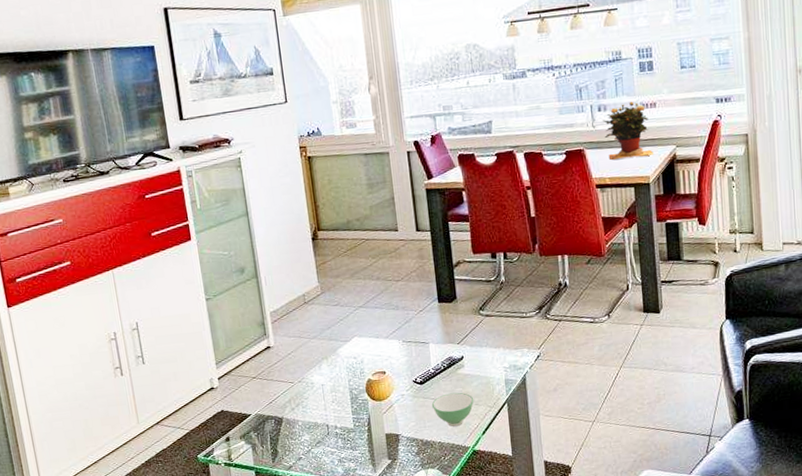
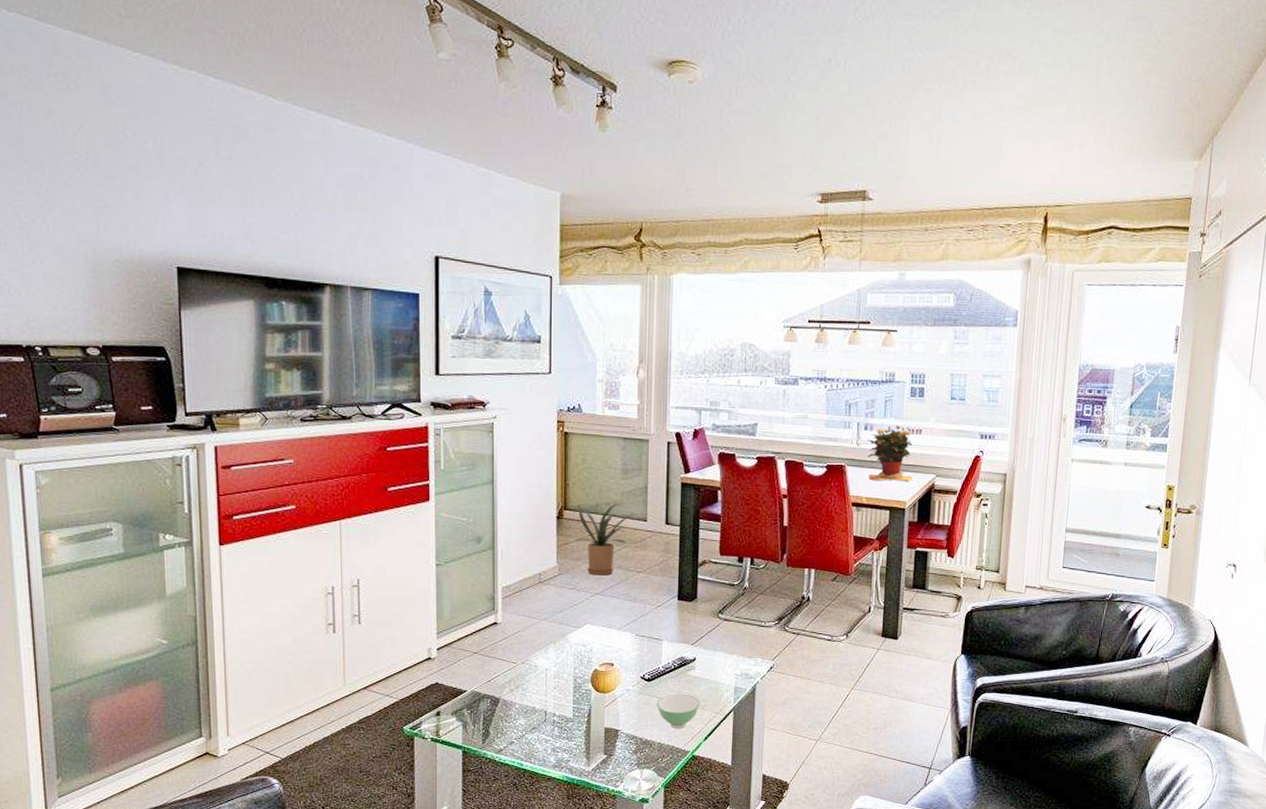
house plant: none [328,217,385,290] -> present [574,503,635,576]

